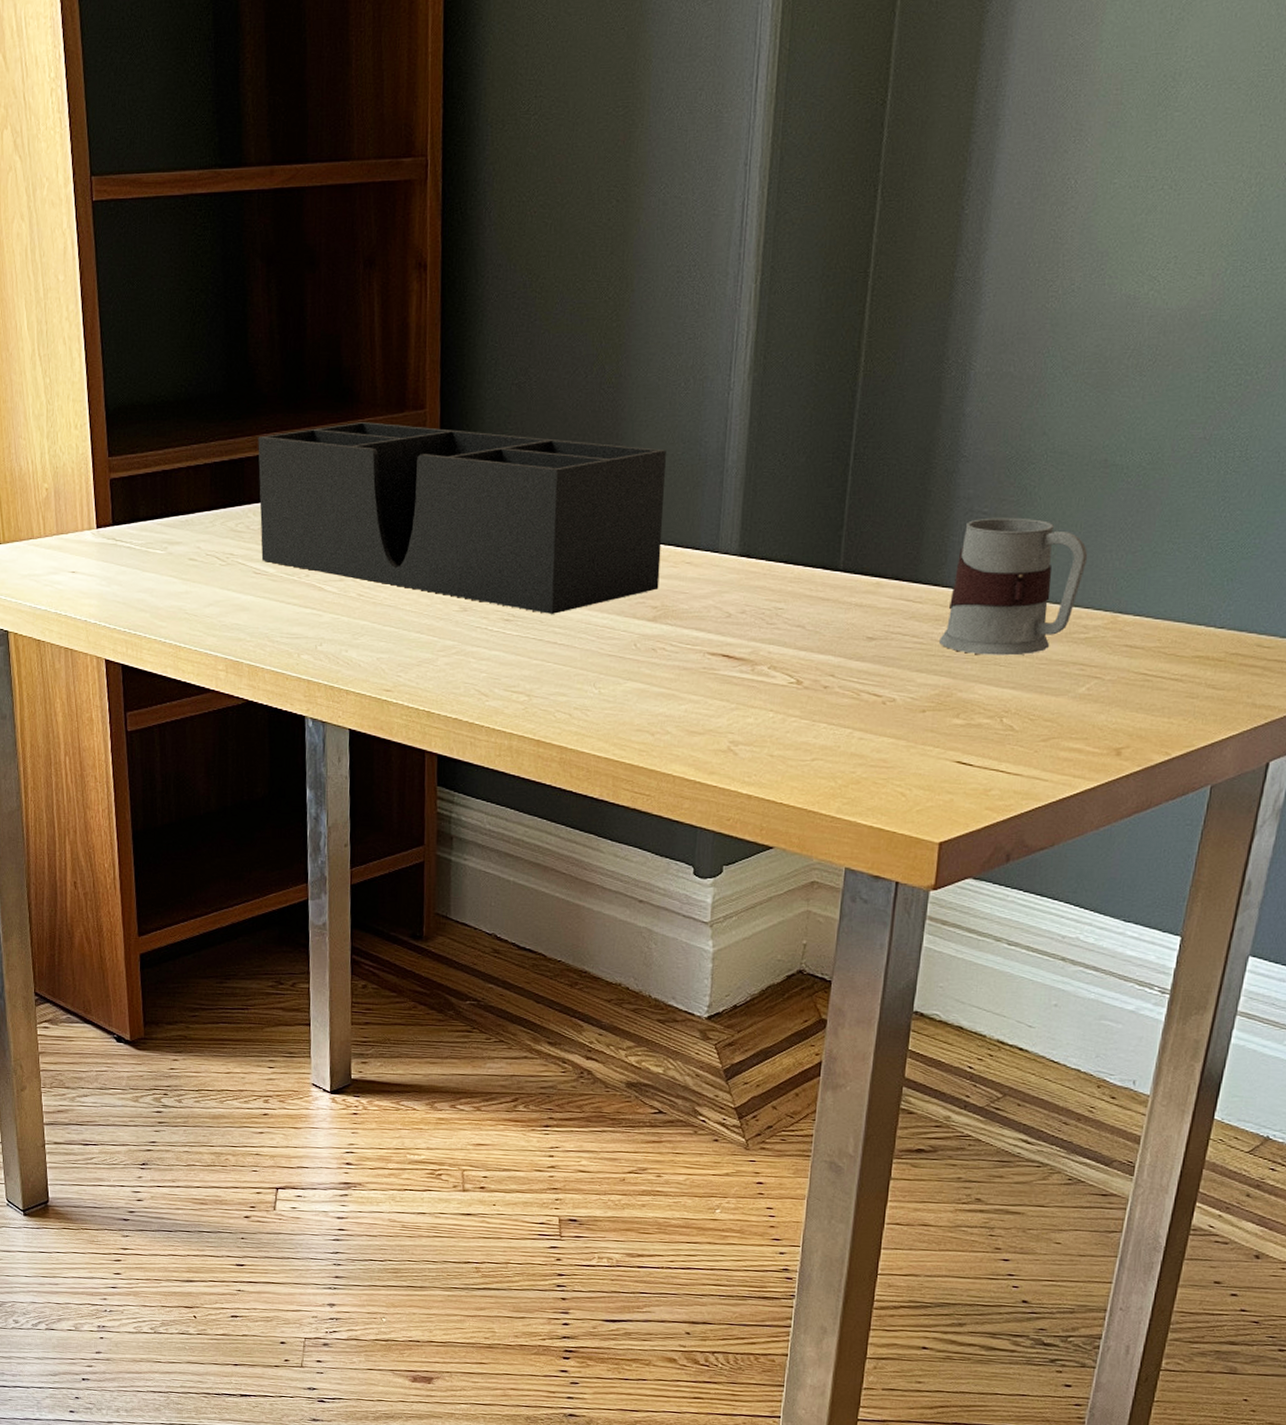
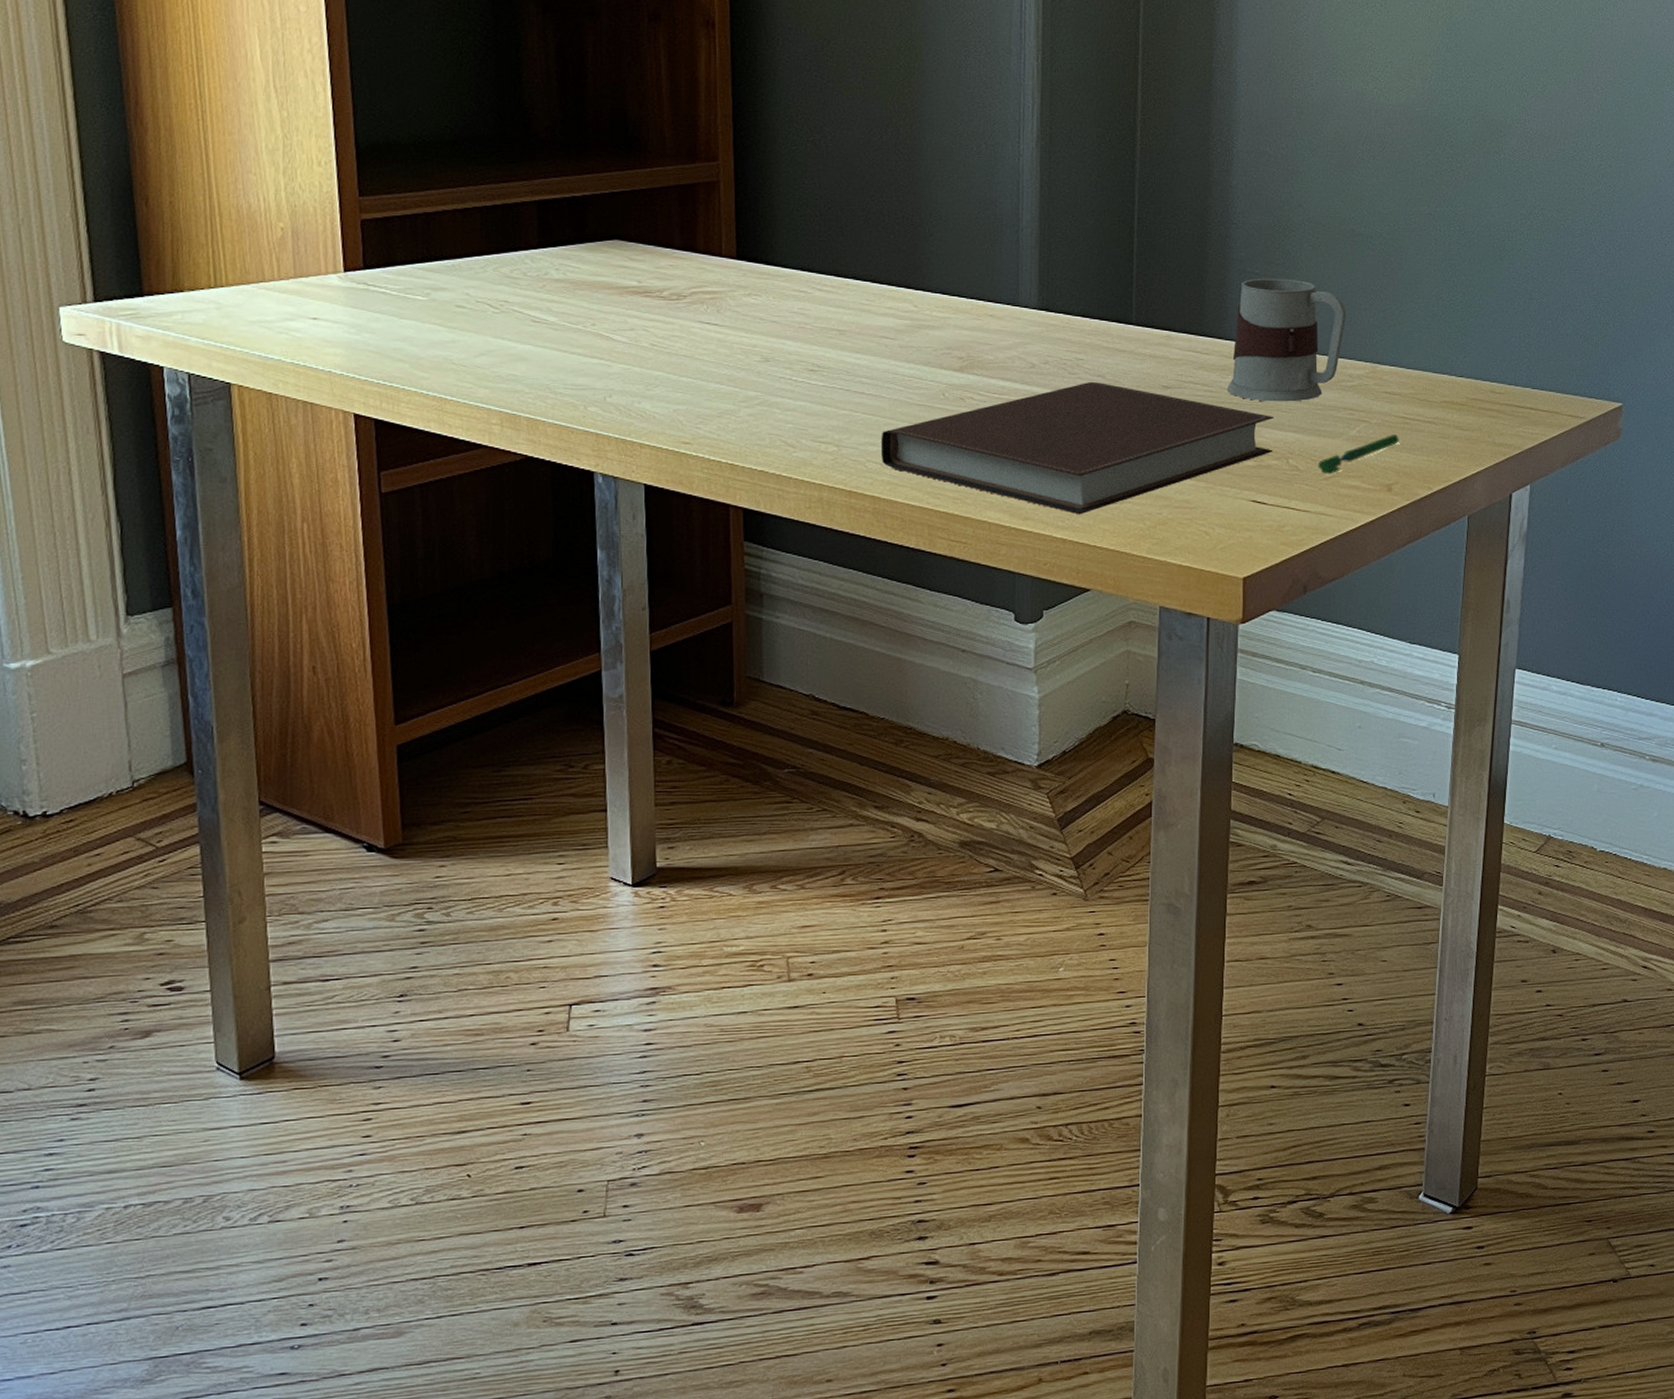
desk organizer: present [258,422,666,614] -> none [535,171,964,364]
notebook: none [570,632,991,771] -> present [880,381,1274,515]
pen: none [1036,693,1136,736] -> present [1317,434,1399,475]

